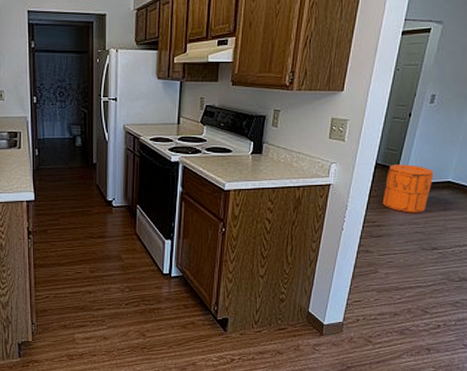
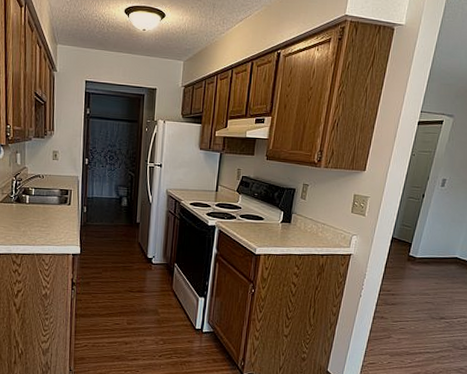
trash can: present [382,164,434,213] -> none [397,239,443,285]

